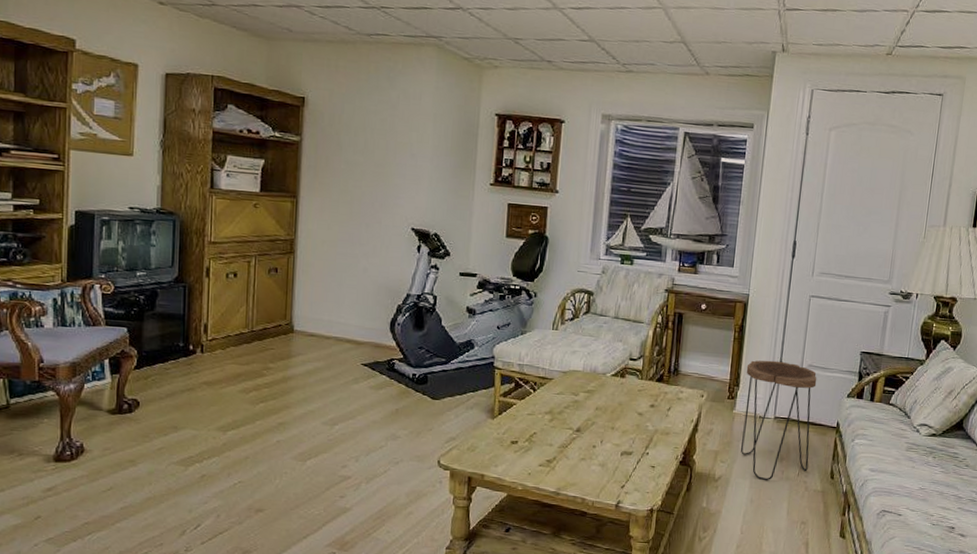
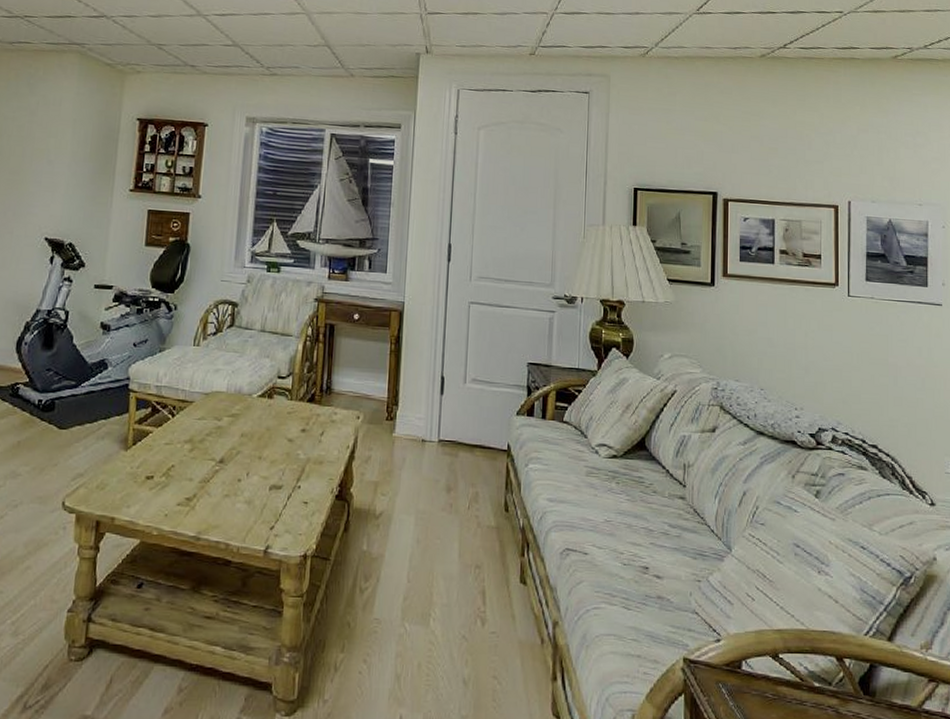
side table: present [741,360,817,481] -> none [403,374,483,517]

